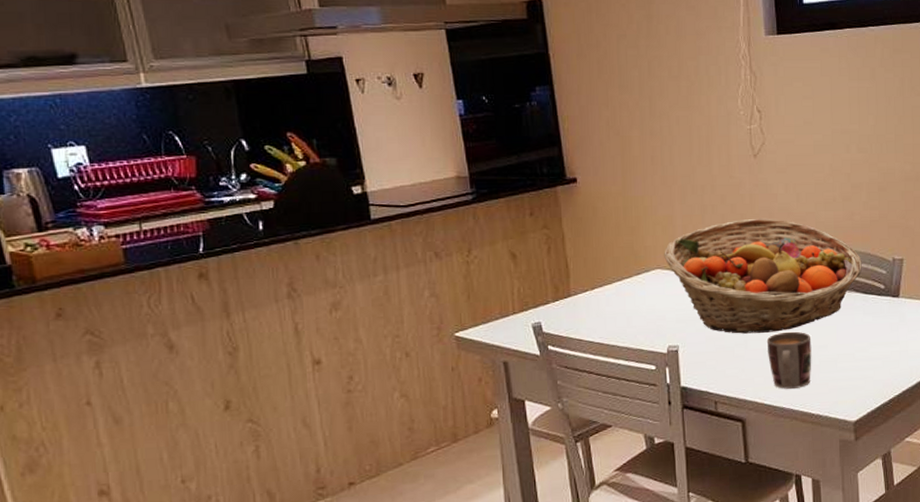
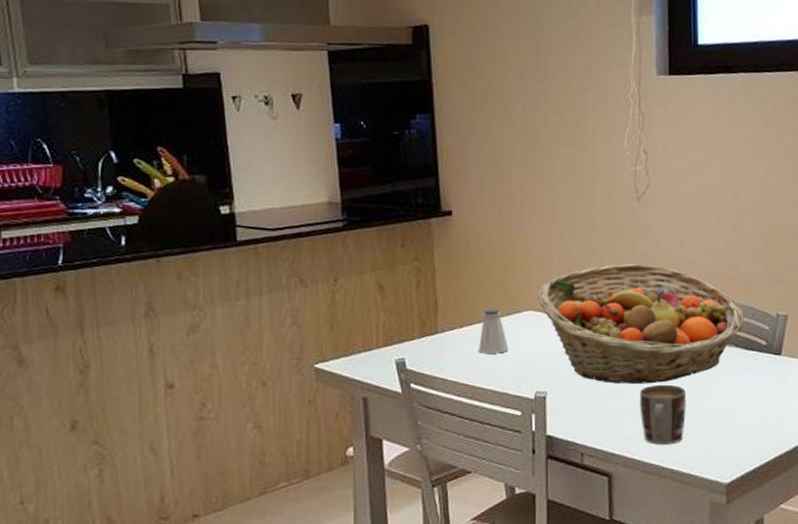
saltshaker: none [611,270,640,313] -> present [479,309,509,354]

